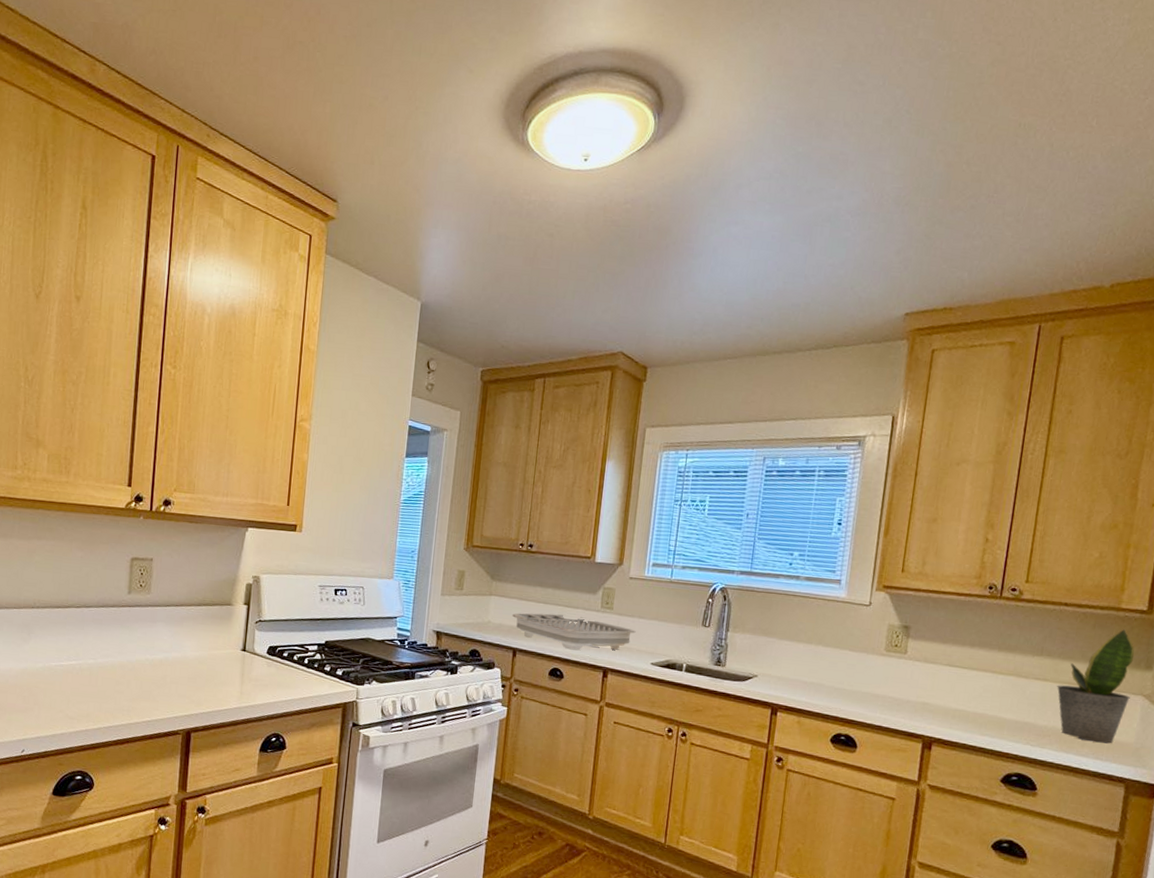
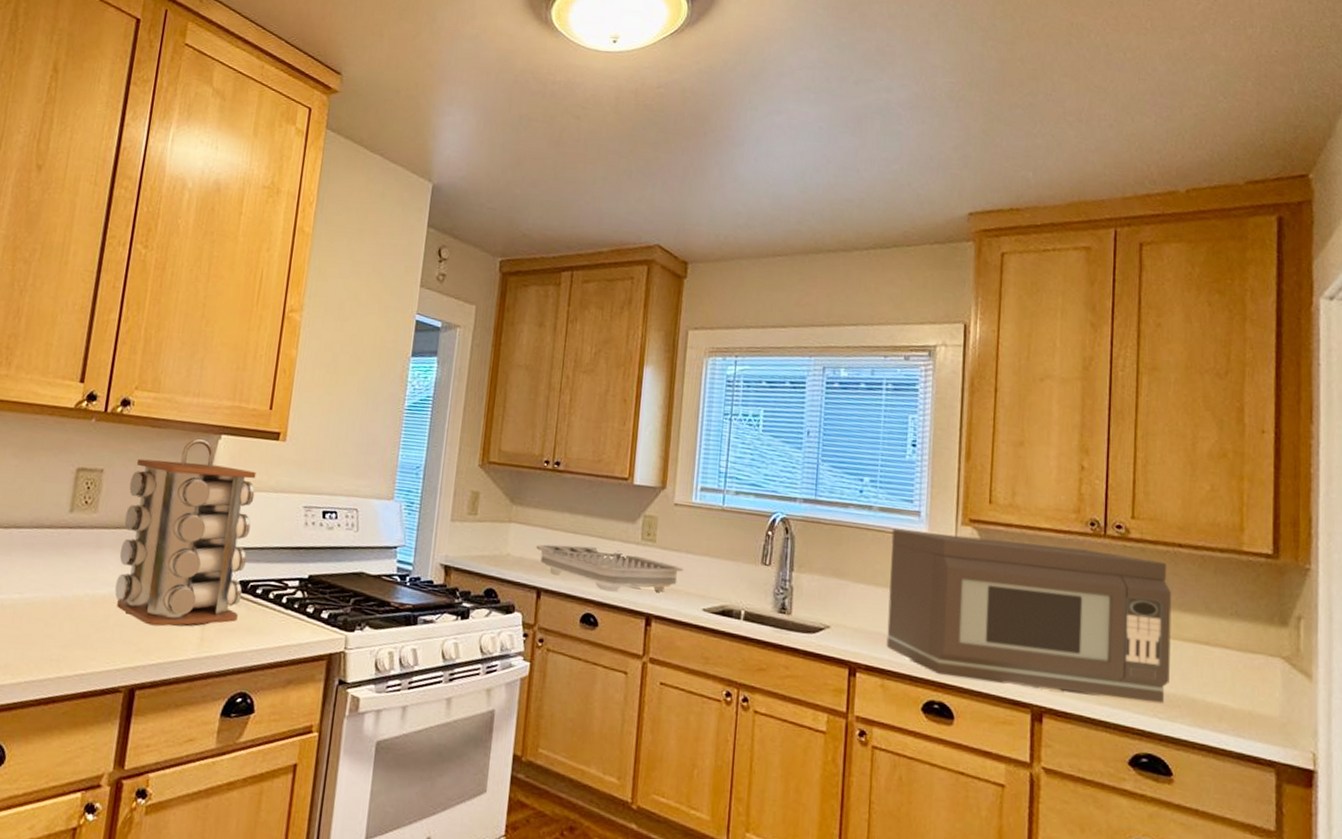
spice rack: none [169,531,279,684] -> present [114,438,256,627]
microwave: none [804,595,1054,734] -> present [886,528,1172,704]
potted plant: present [1057,629,1135,743] -> none [1181,576,1267,716]

